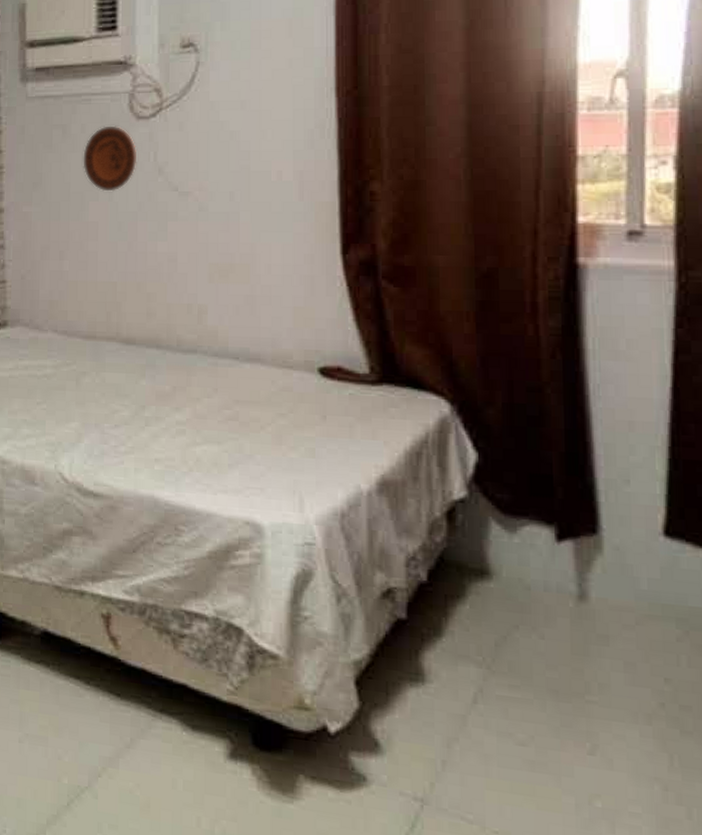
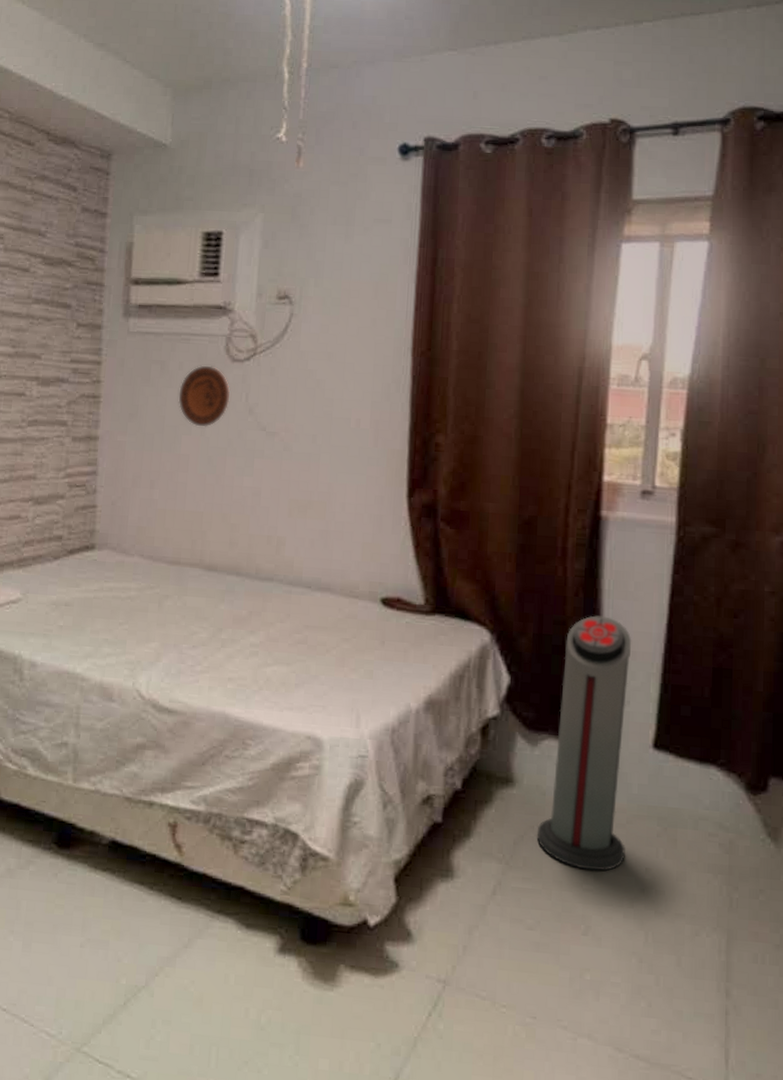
air purifier: none [522,380,637,681] -> present [536,615,632,872]

